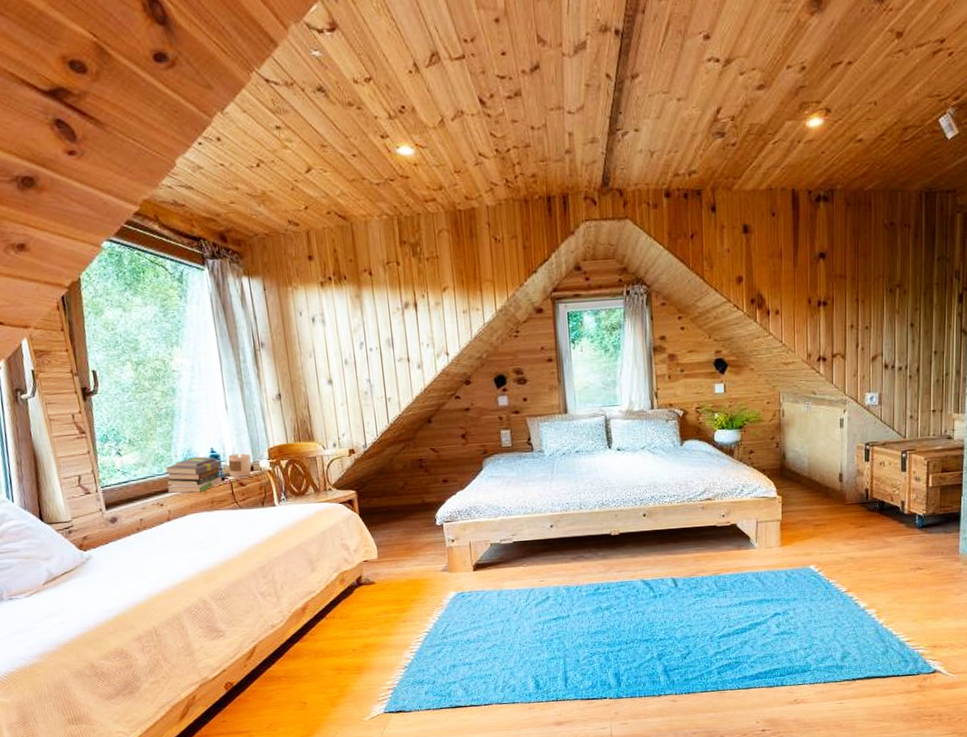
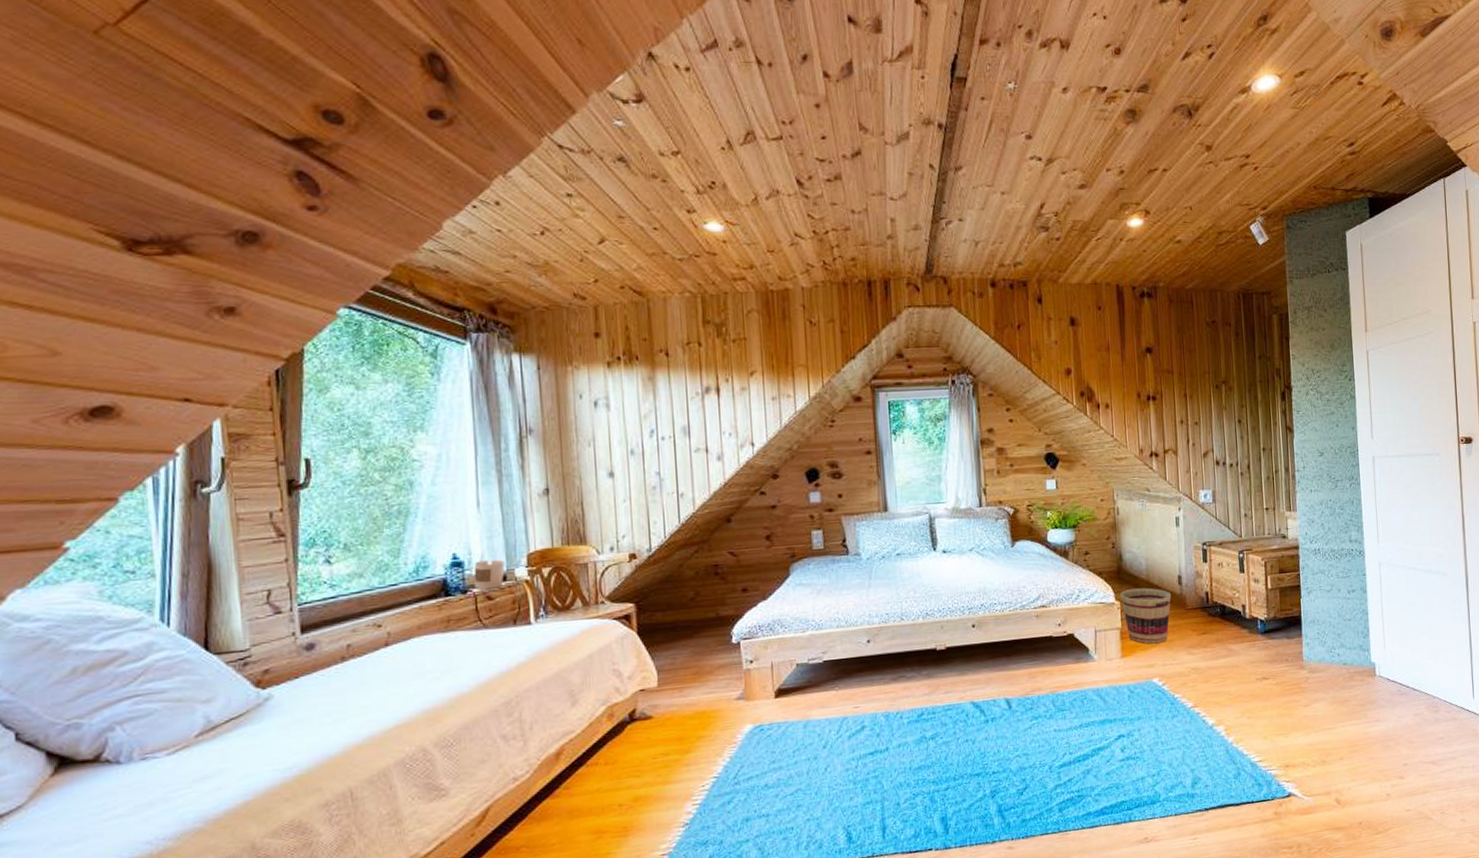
books: present [165,456,222,493] -> none [389,564,466,610]
basket: none [782,484,832,535] -> present [1120,587,1172,644]

